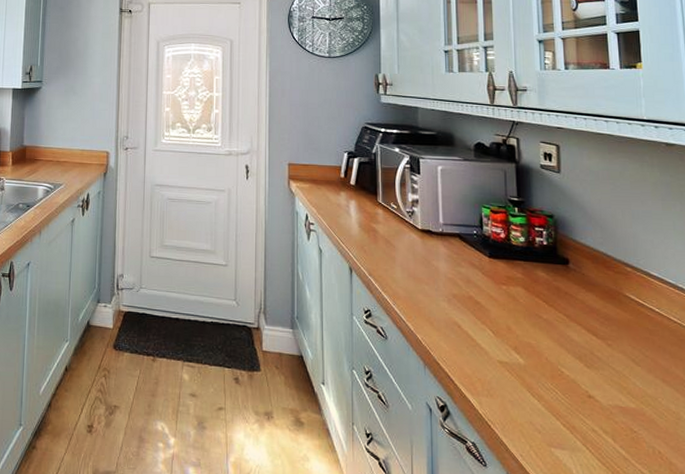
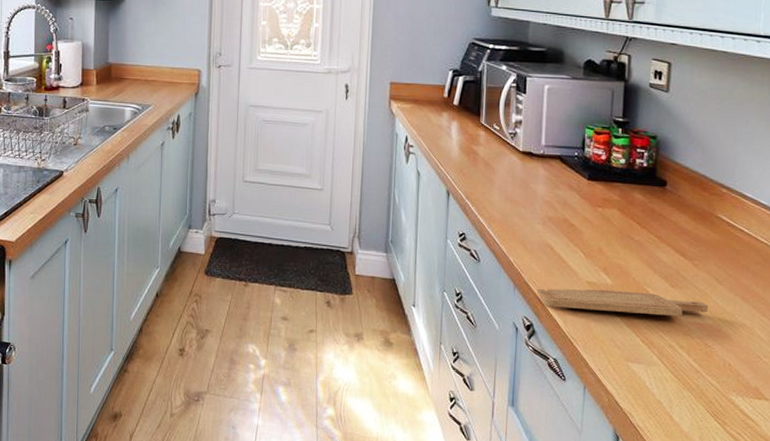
chopping board: none [448,367,628,399] -> present [537,288,708,316]

